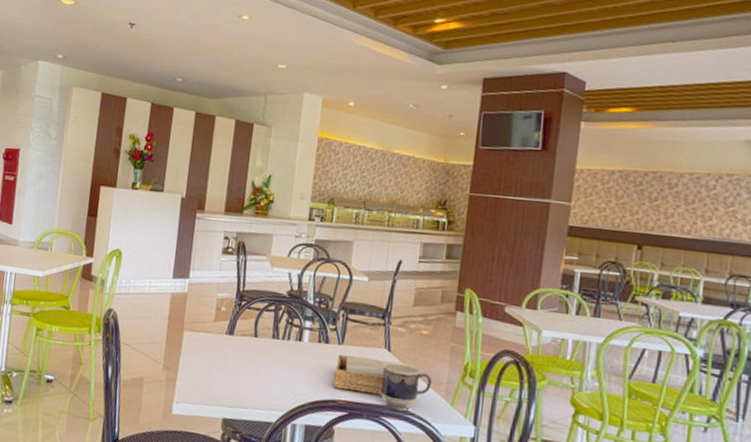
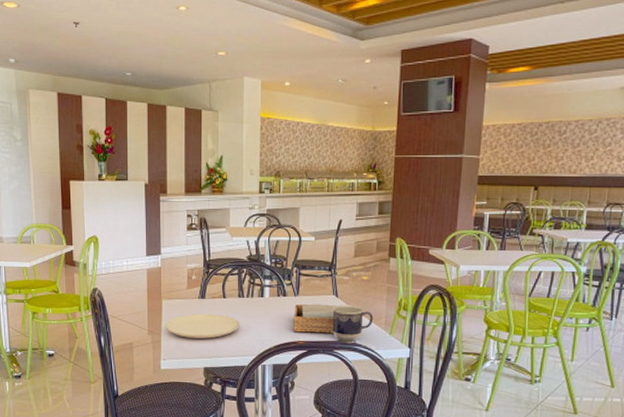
plate: none [183,352,271,384] -> present [165,313,240,339]

